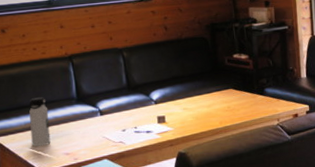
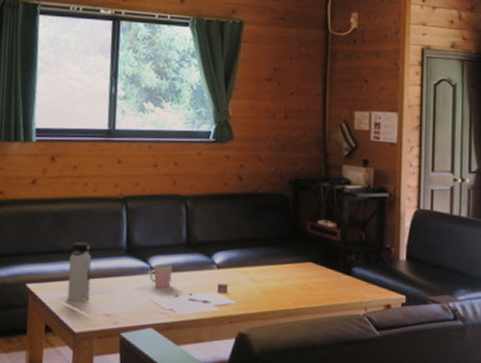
cup: none [99,106,119,126] -> present [149,264,173,287]

